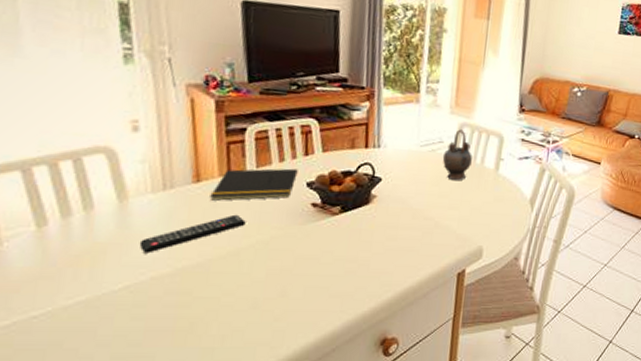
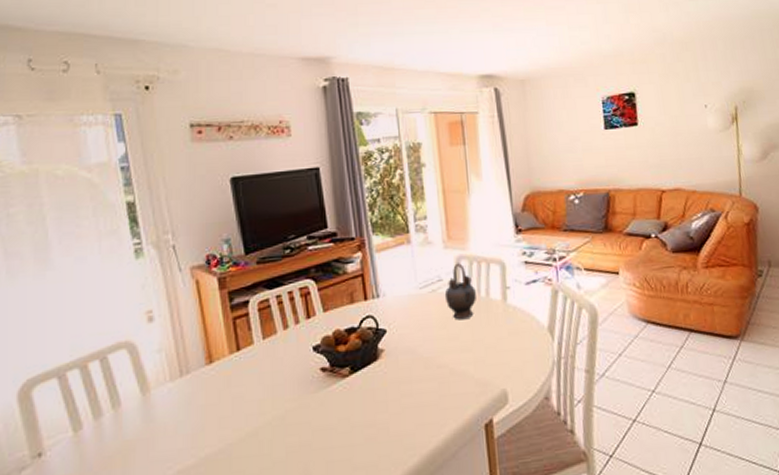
remote control: present [139,214,246,254] -> none [164,391,260,446]
notepad: present [209,168,298,201] -> none [223,334,303,380]

